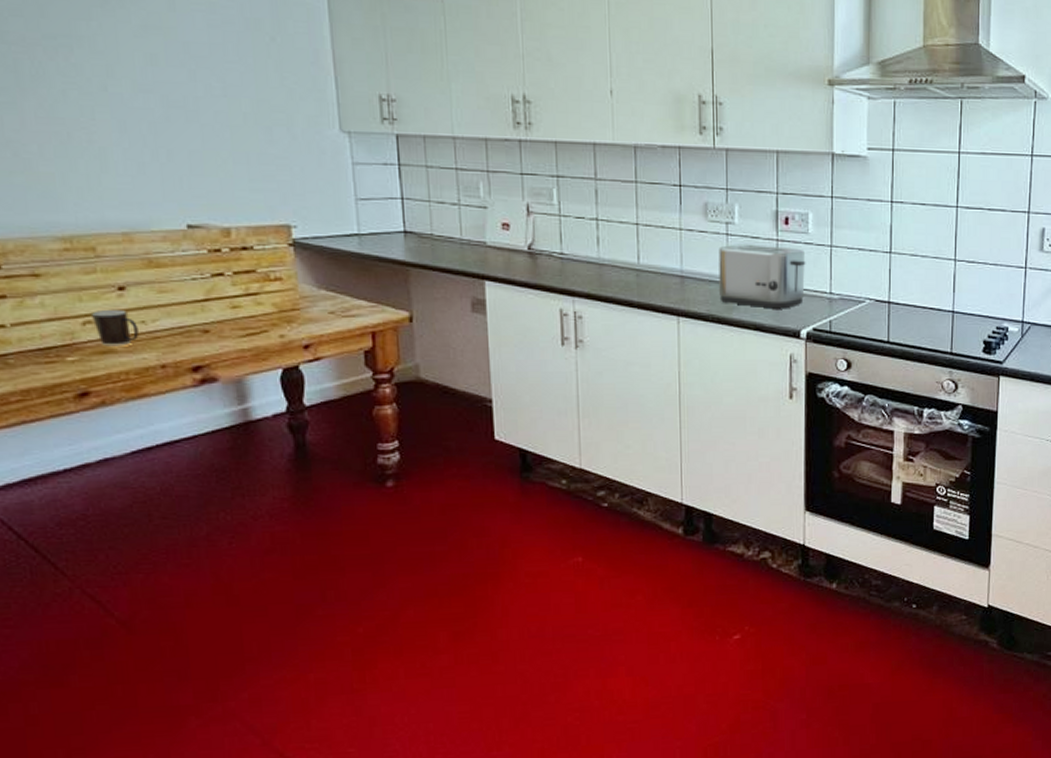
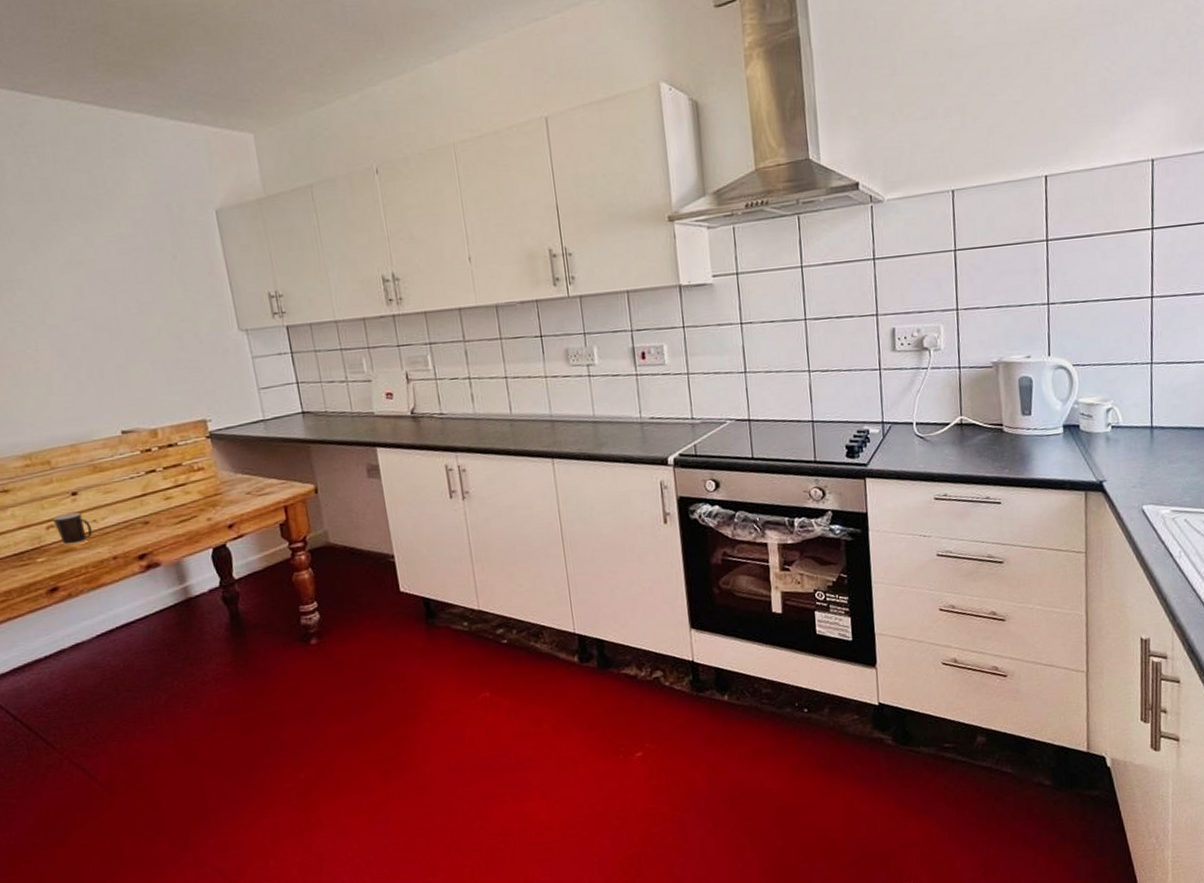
toaster: present [718,244,806,309] -> none [583,380,667,441]

